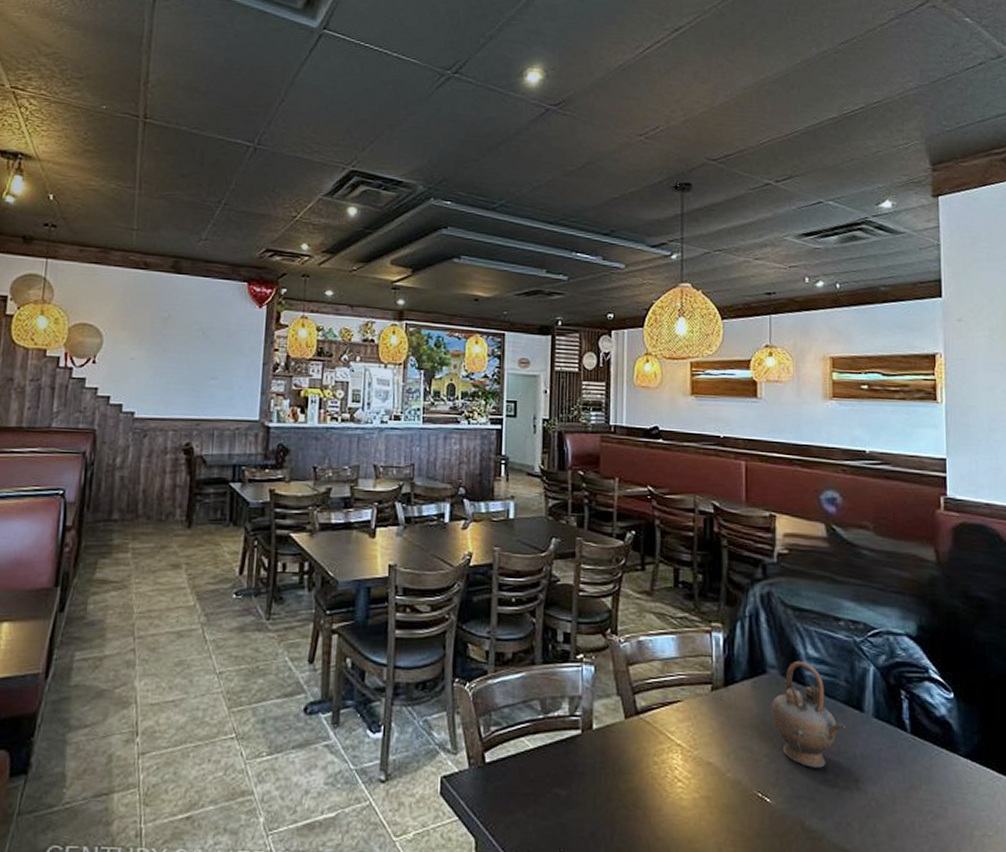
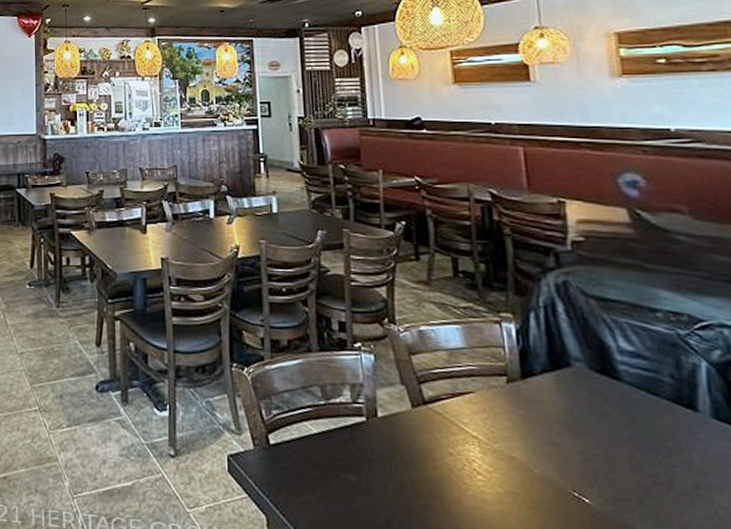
teapot: present [771,660,846,768] -> none [579,353,677,470]

